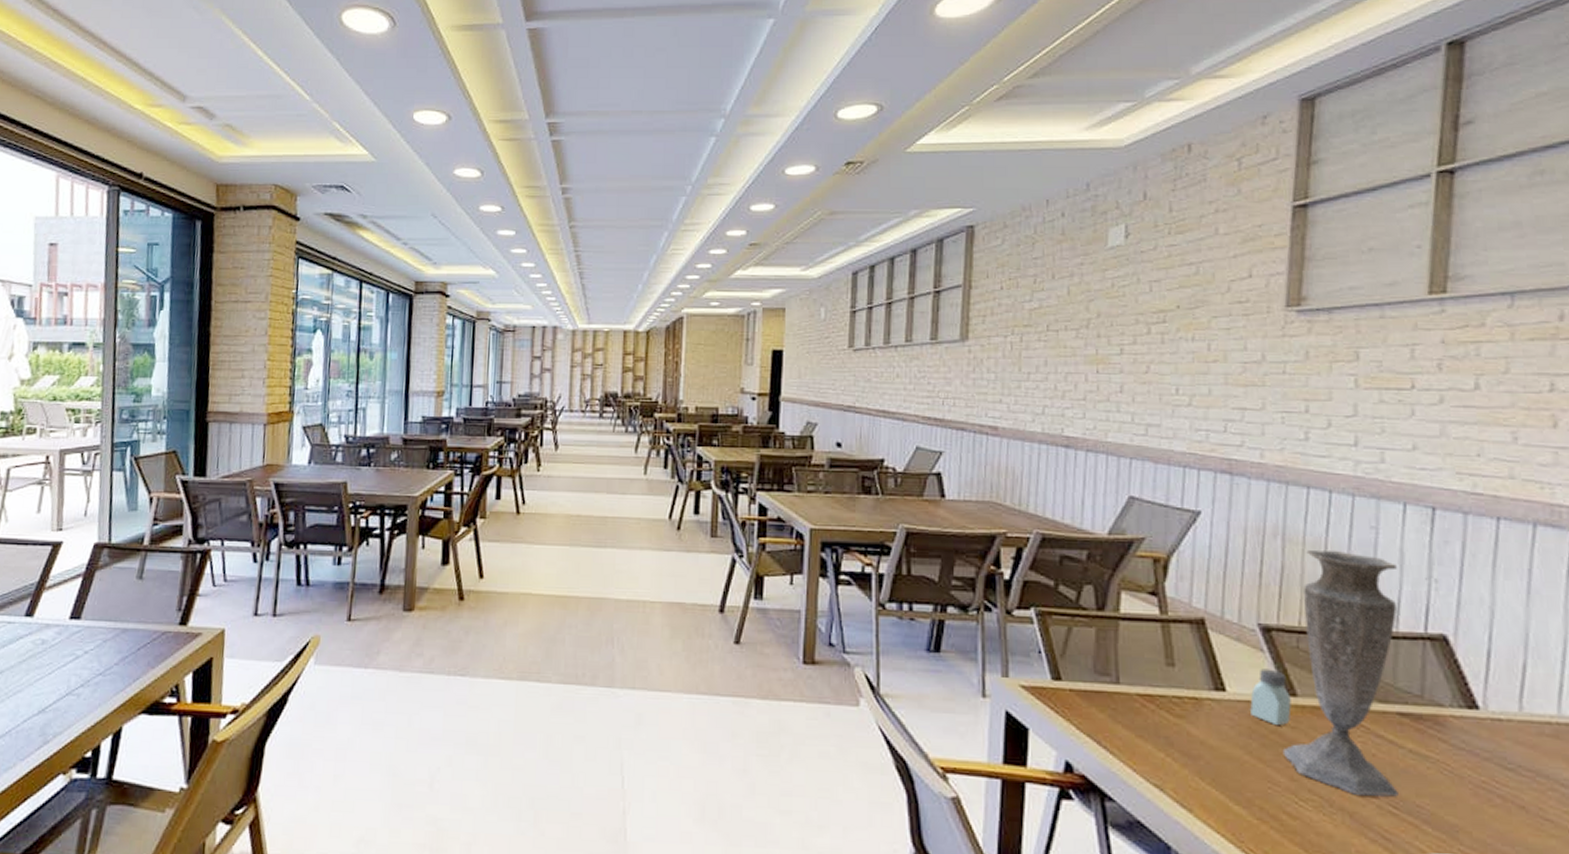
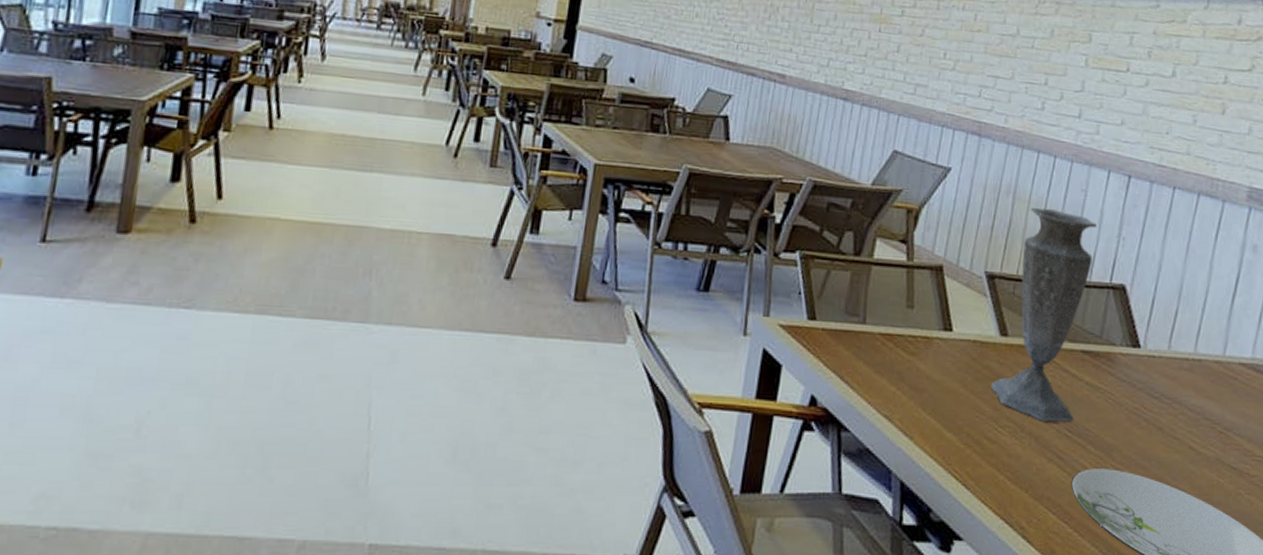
saltshaker: present [1250,668,1291,726] -> none [970,311,1003,363]

